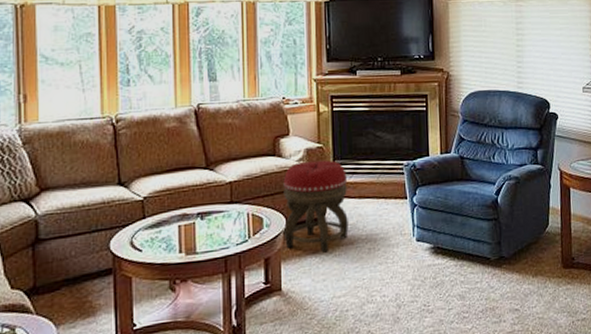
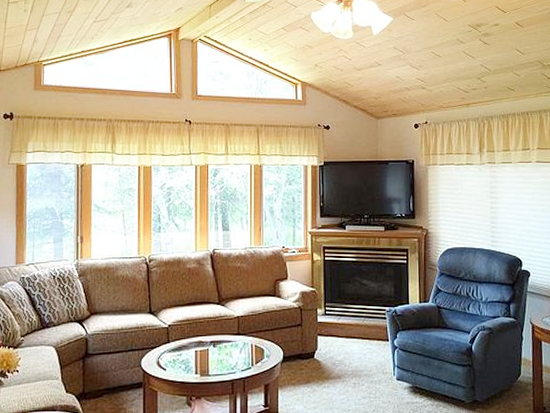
footstool: present [283,159,349,253] -> none [282,302,337,384]

